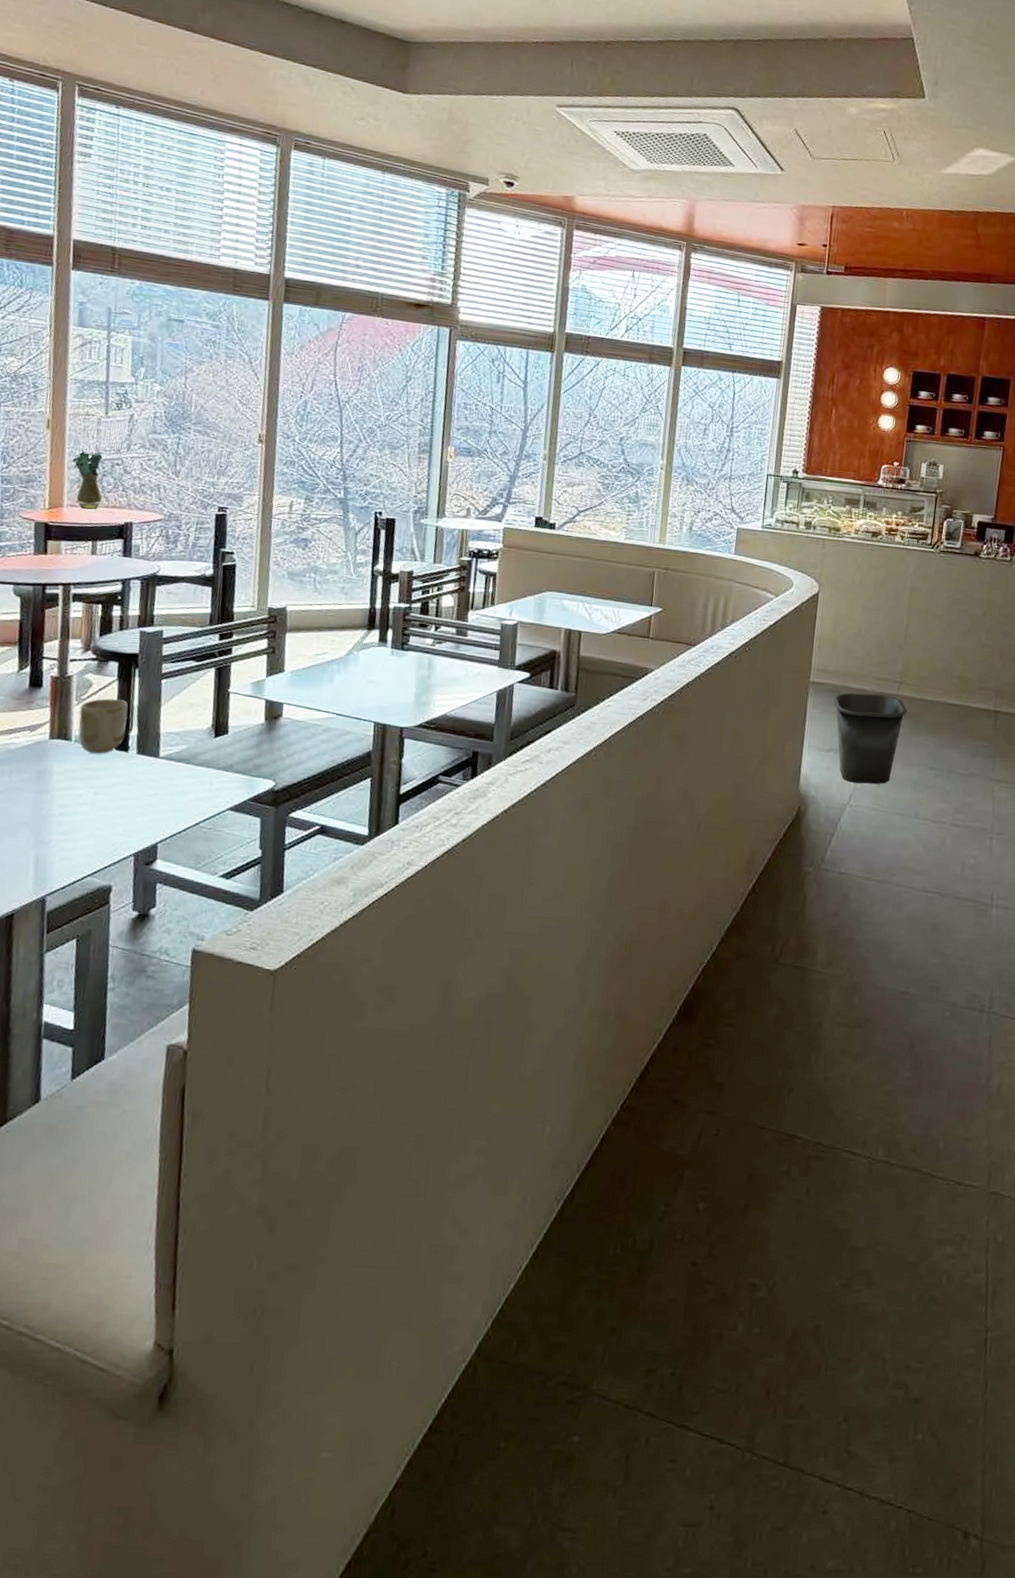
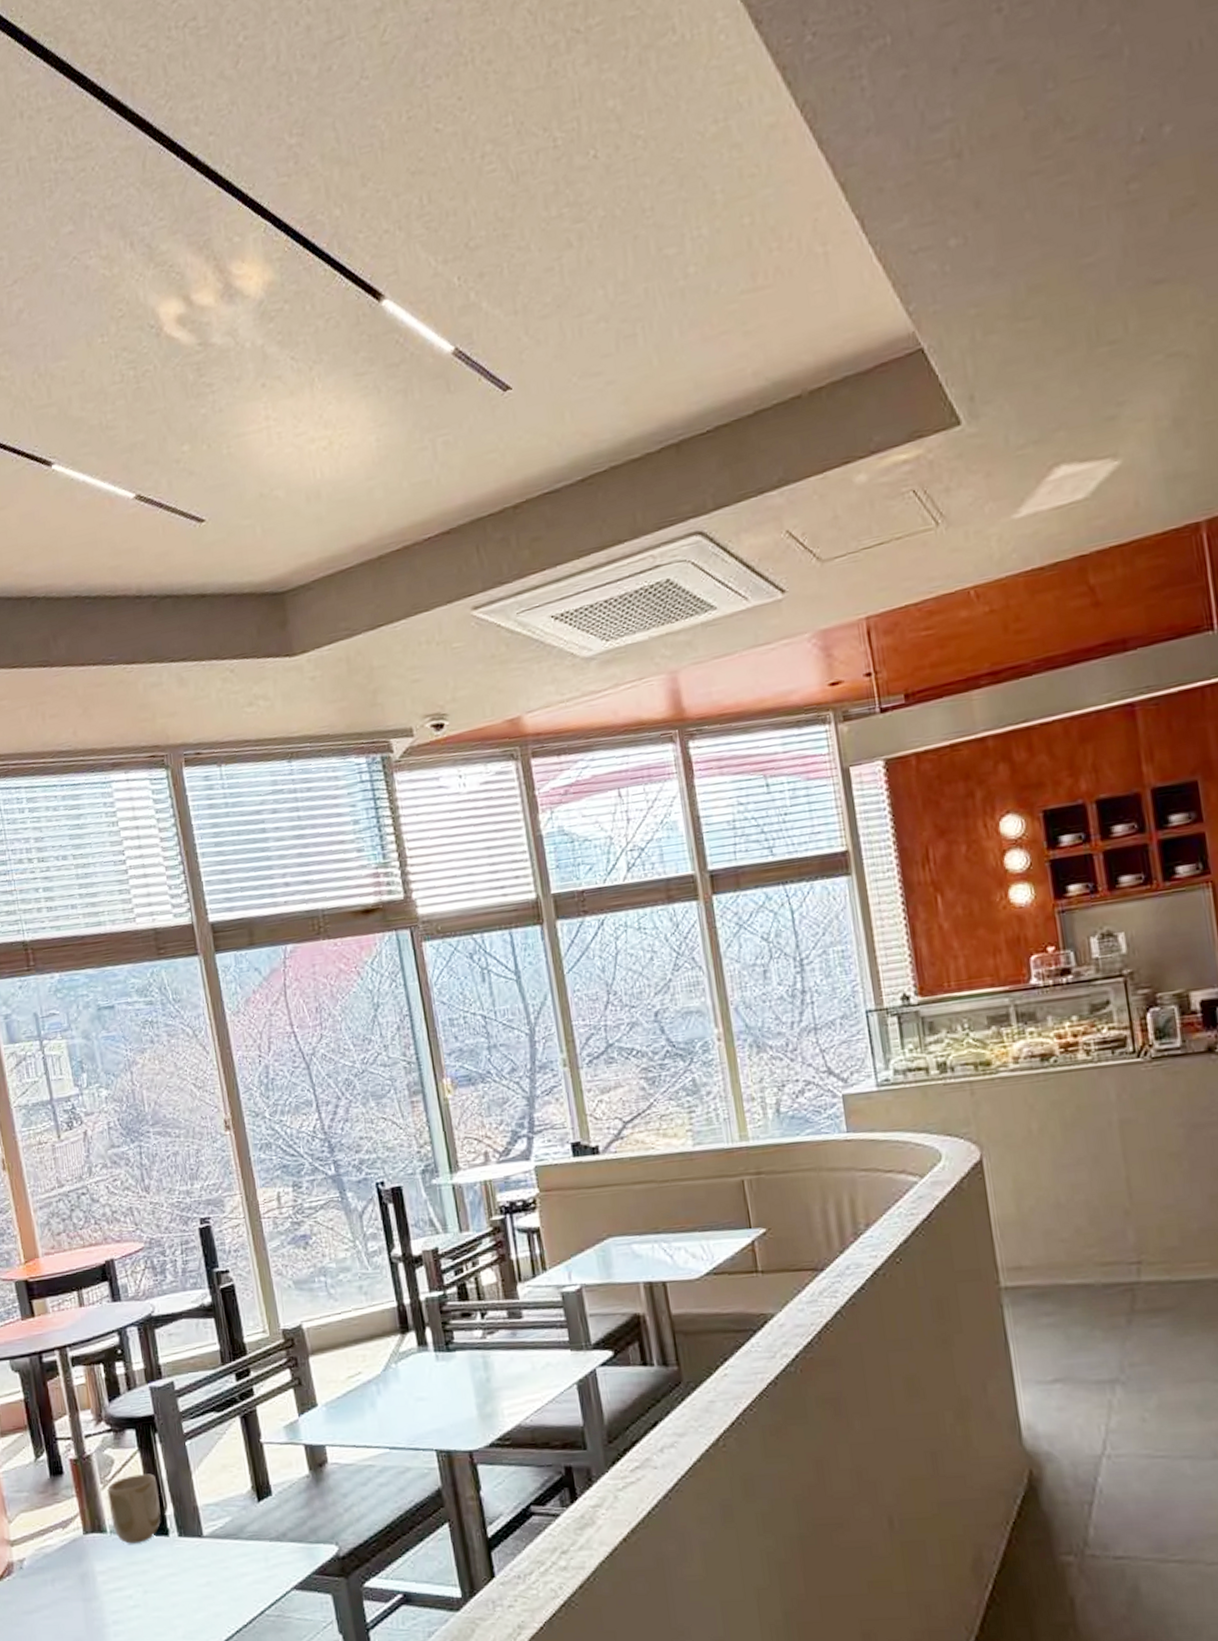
vase: present [72,449,103,511] -> none [36,1184,77,1256]
waste bin: present [833,692,907,784] -> none [1041,1285,1161,1422]

